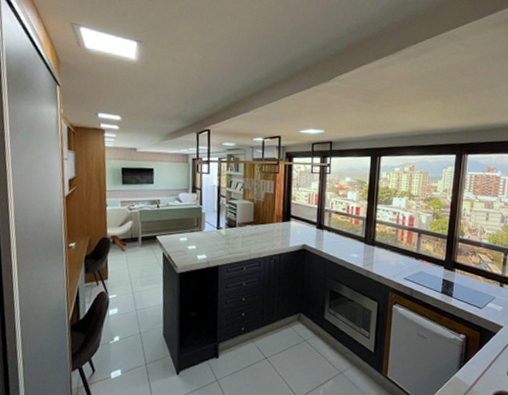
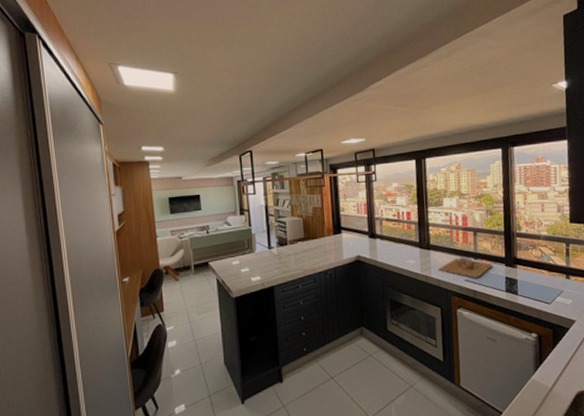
cutting board: none [380,255,433,277] -> present [439,256,493,278]

